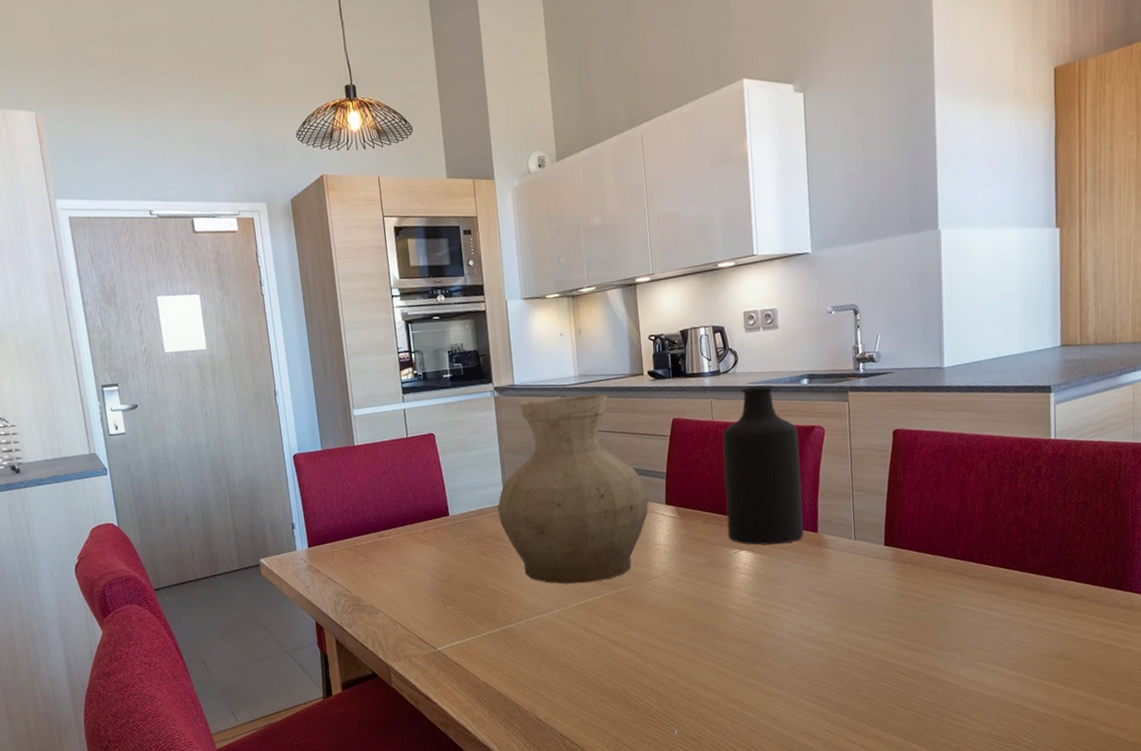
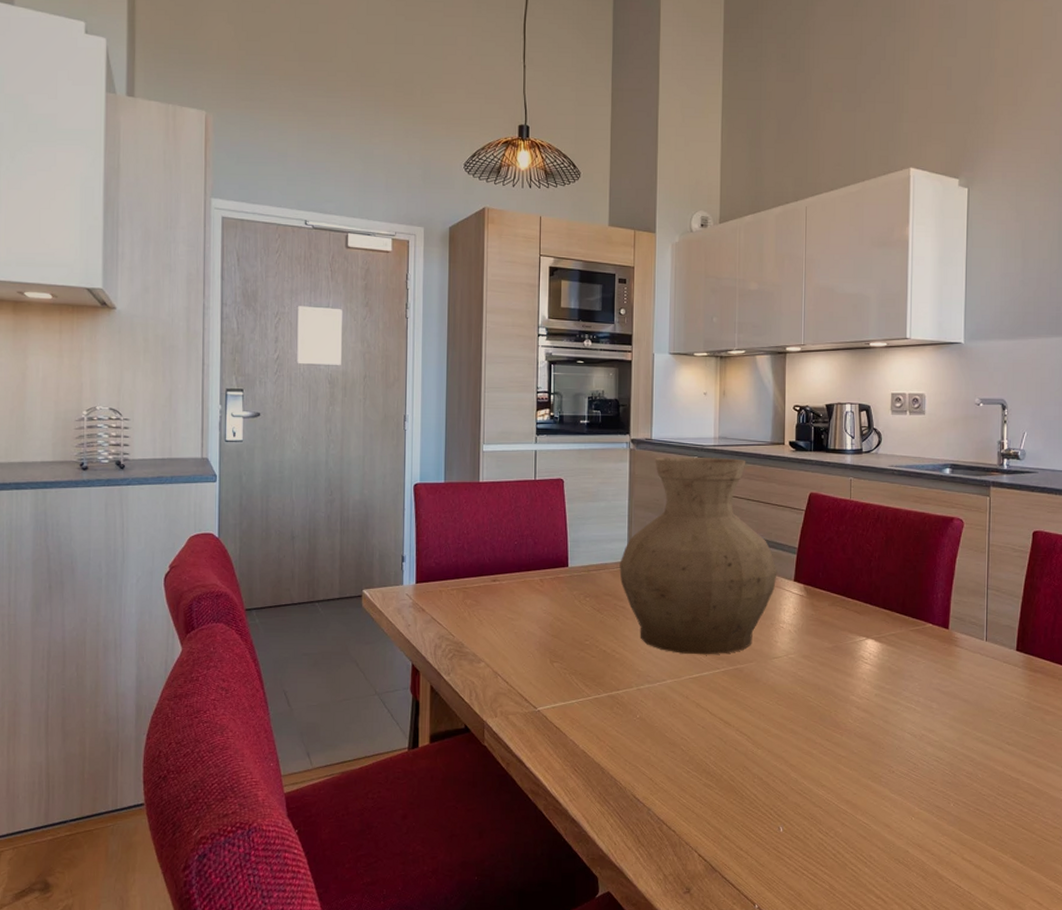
bottle: present [722,385,804,545] -> none [856,469,937,637]

